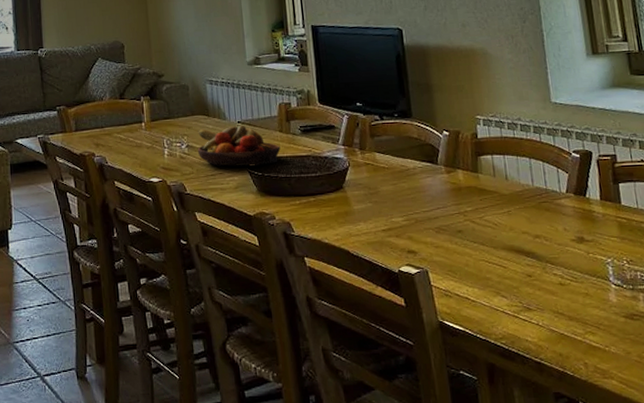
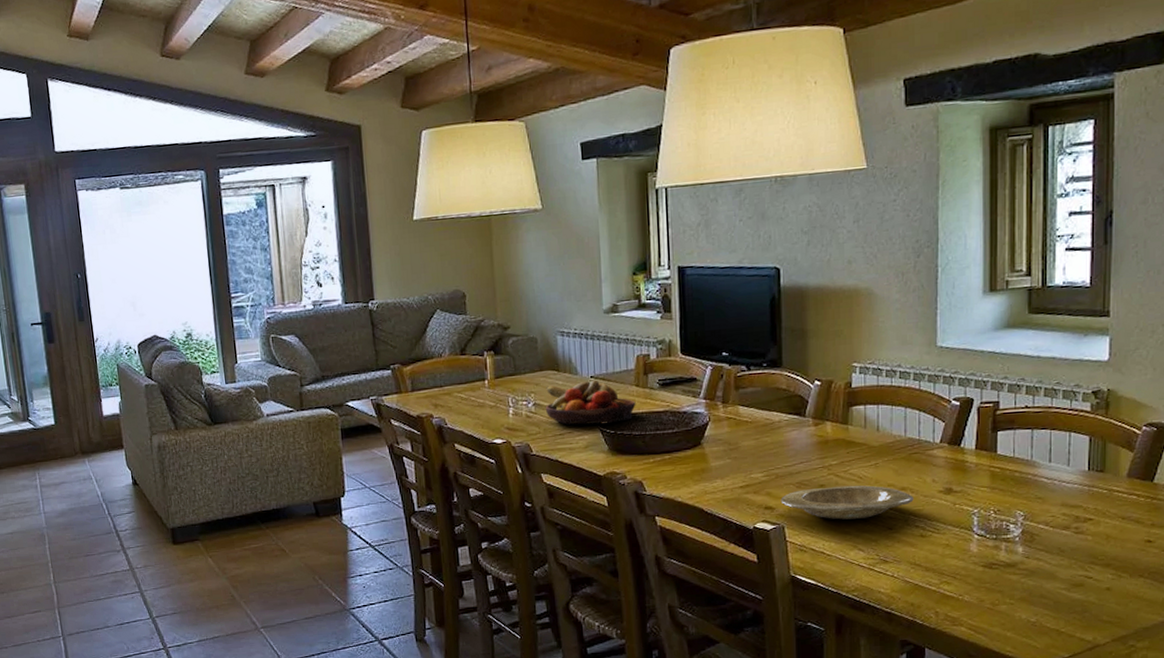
plate: none [422,231,549,266] -> present [780,485,914,520]

